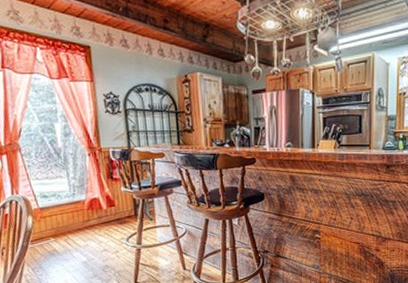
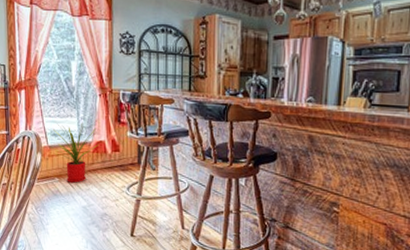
house plant: none [43,182,94,241] -> present [51,122,99,183]

